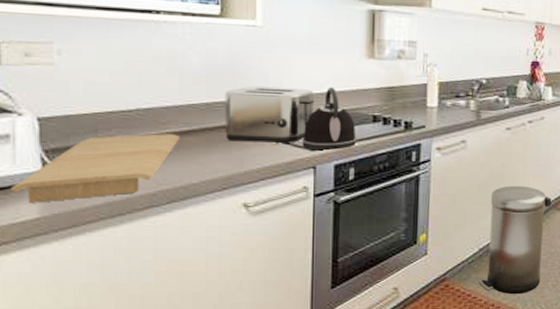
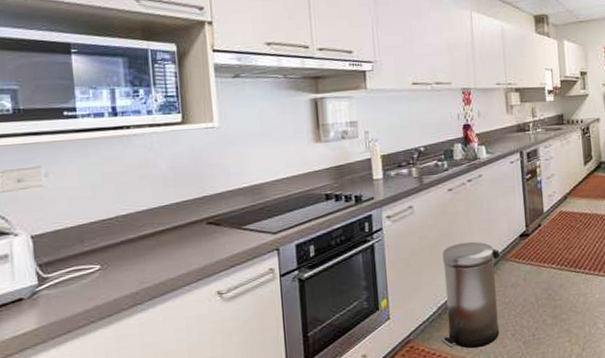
cutting board: present [11,134,181,203] -> none [11,235,157,315]
toaster: present [225,86,315,143] -> none [192,178,272,235]
kettle: present [302,87,356,151] -> none [264,173,313,234]

